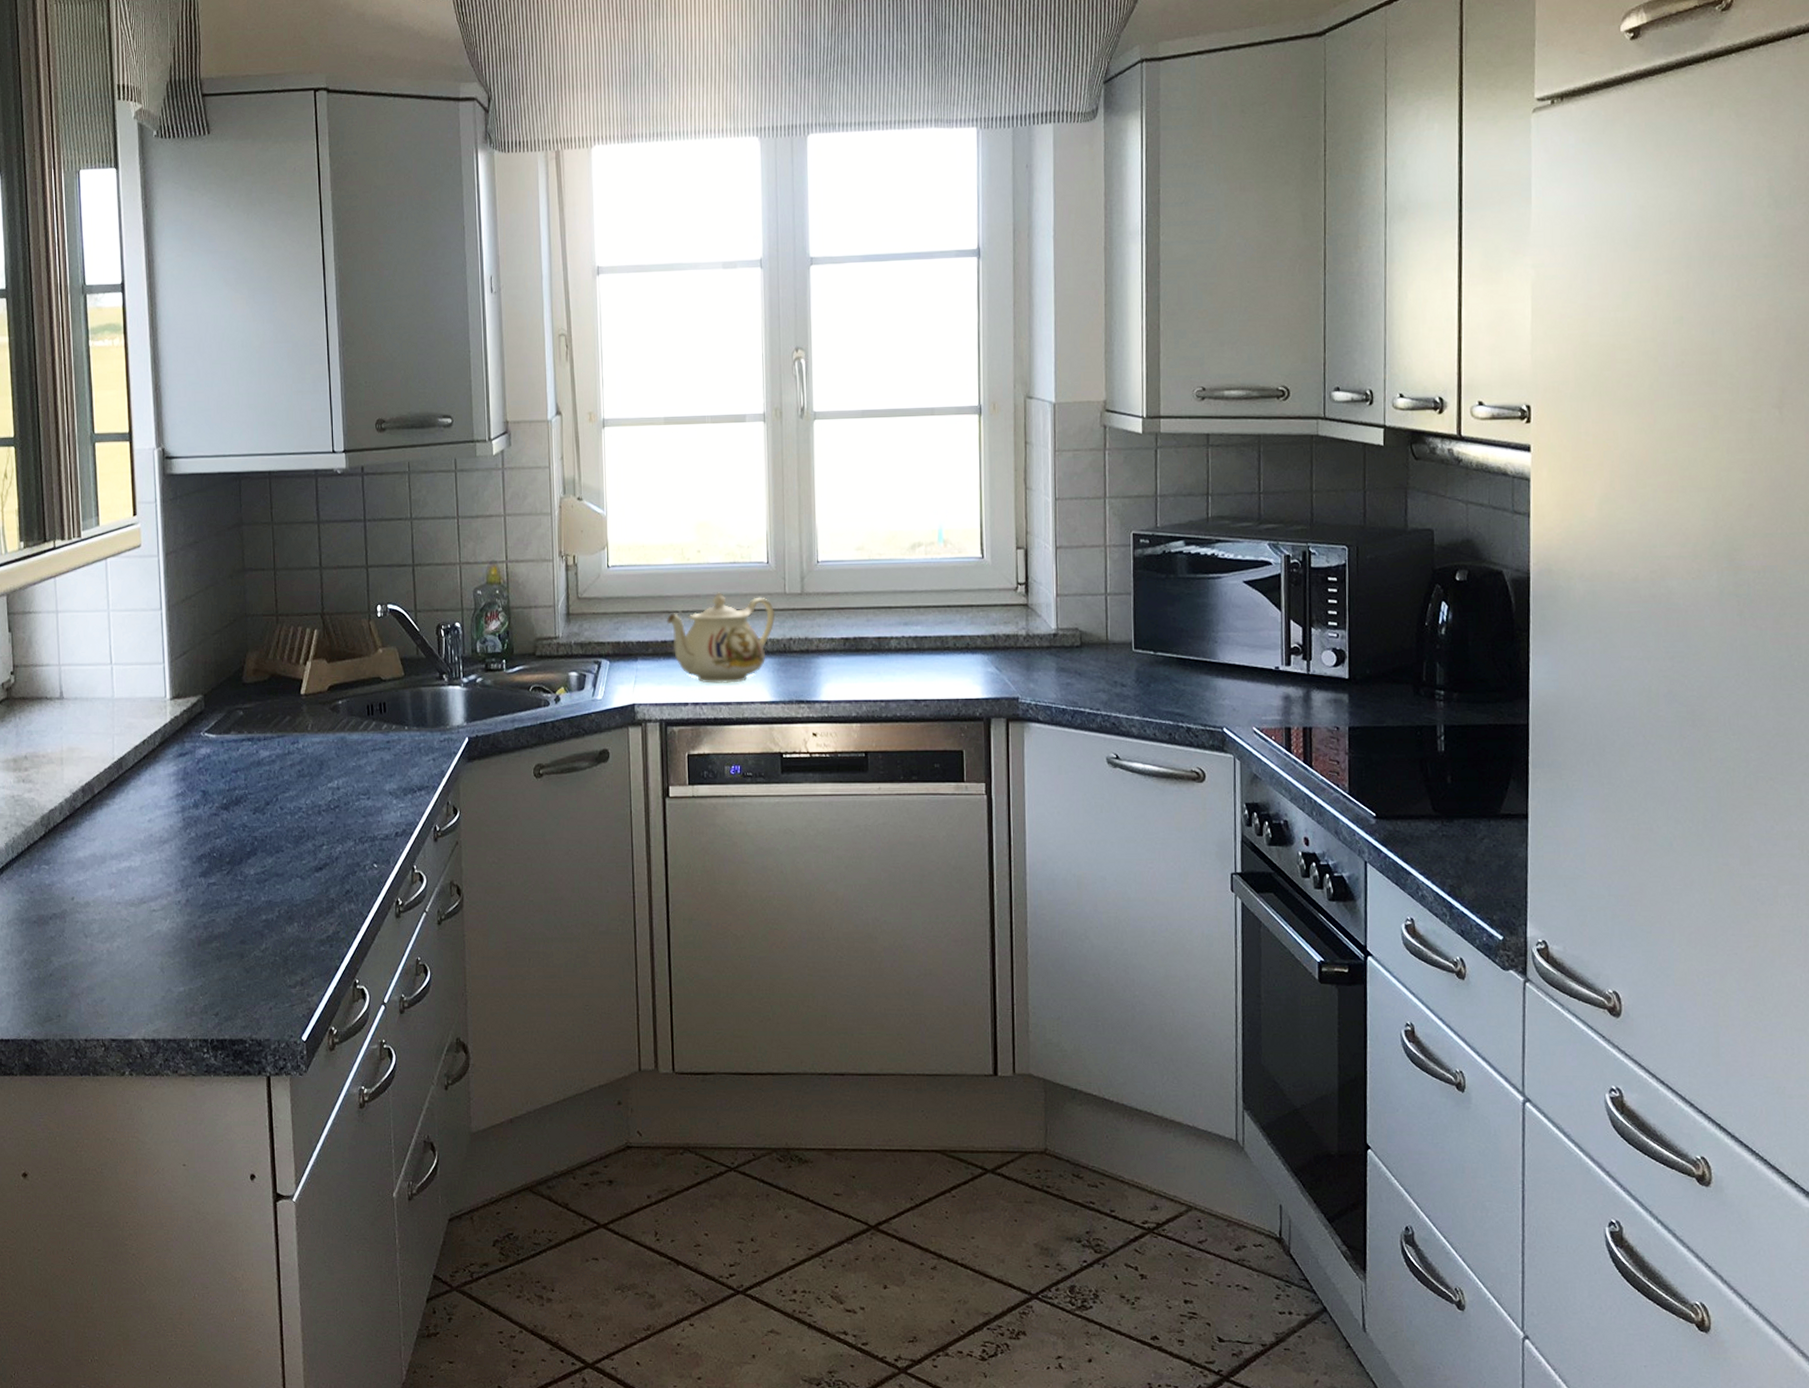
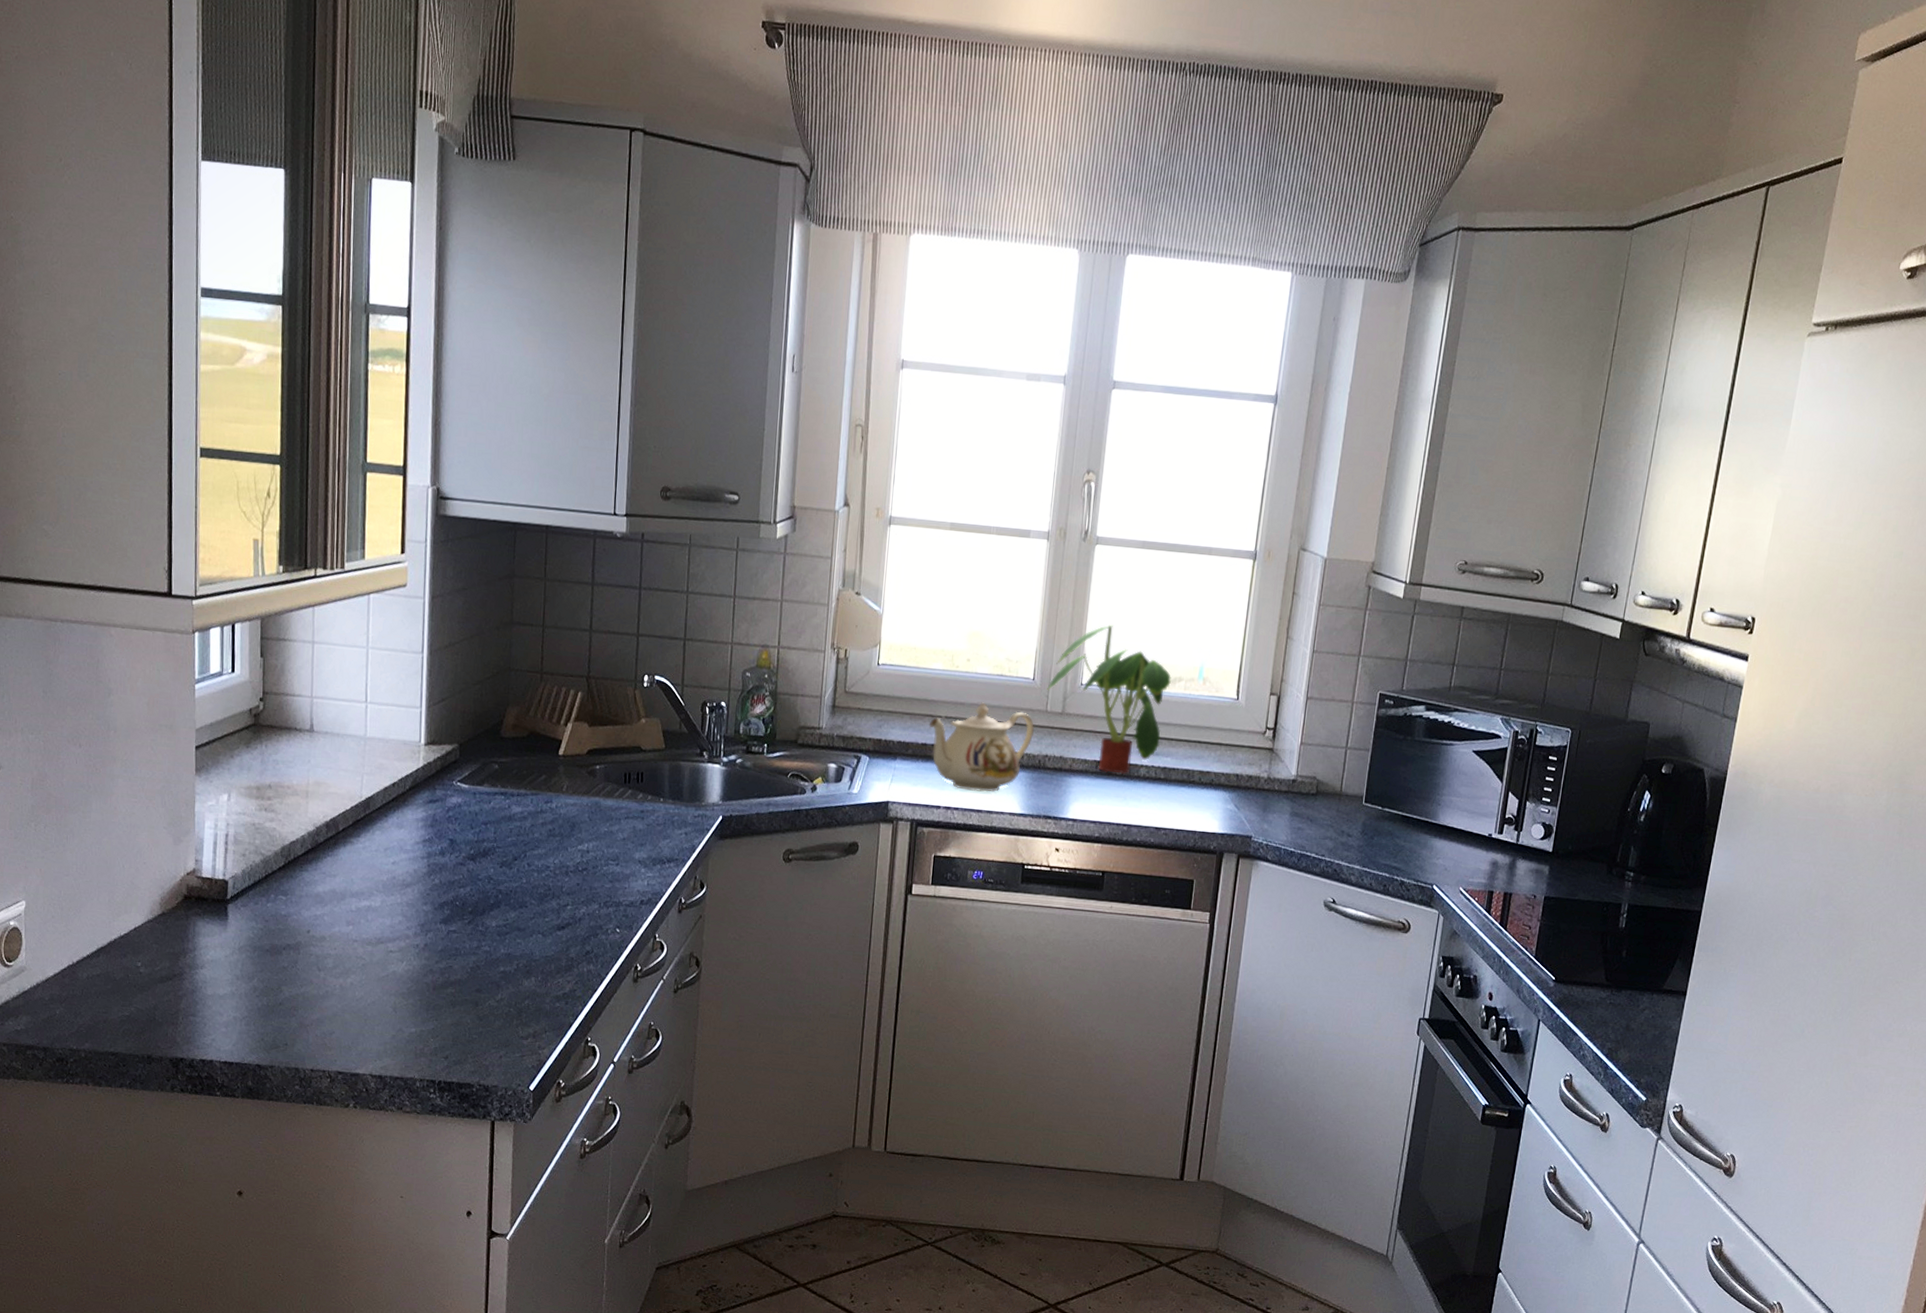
plant: none [783,498,910,649] -> present [1047,624,1171,774]

